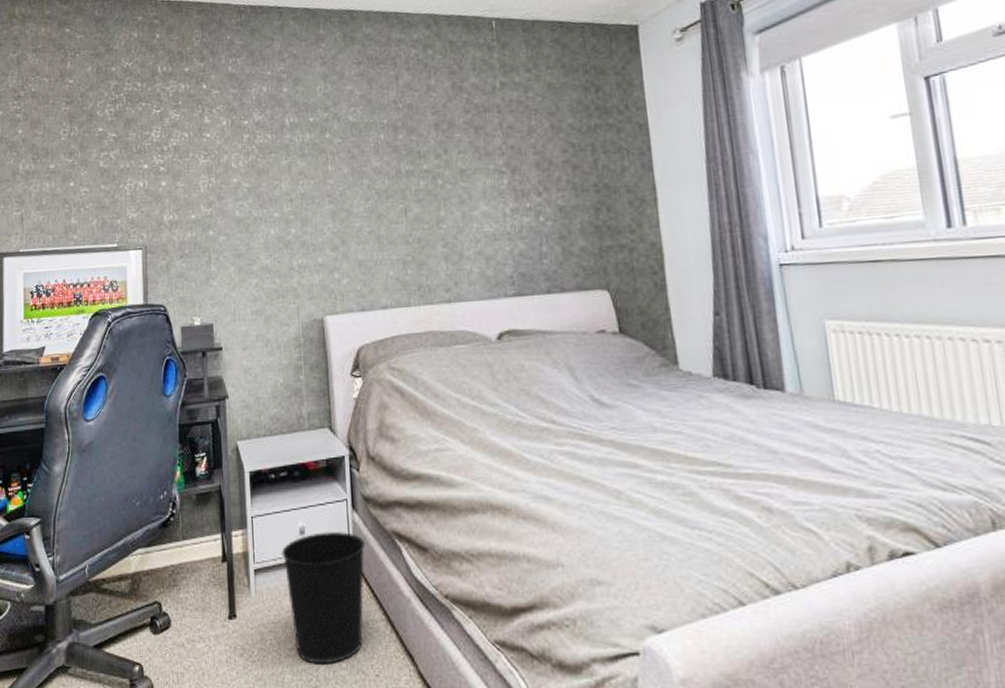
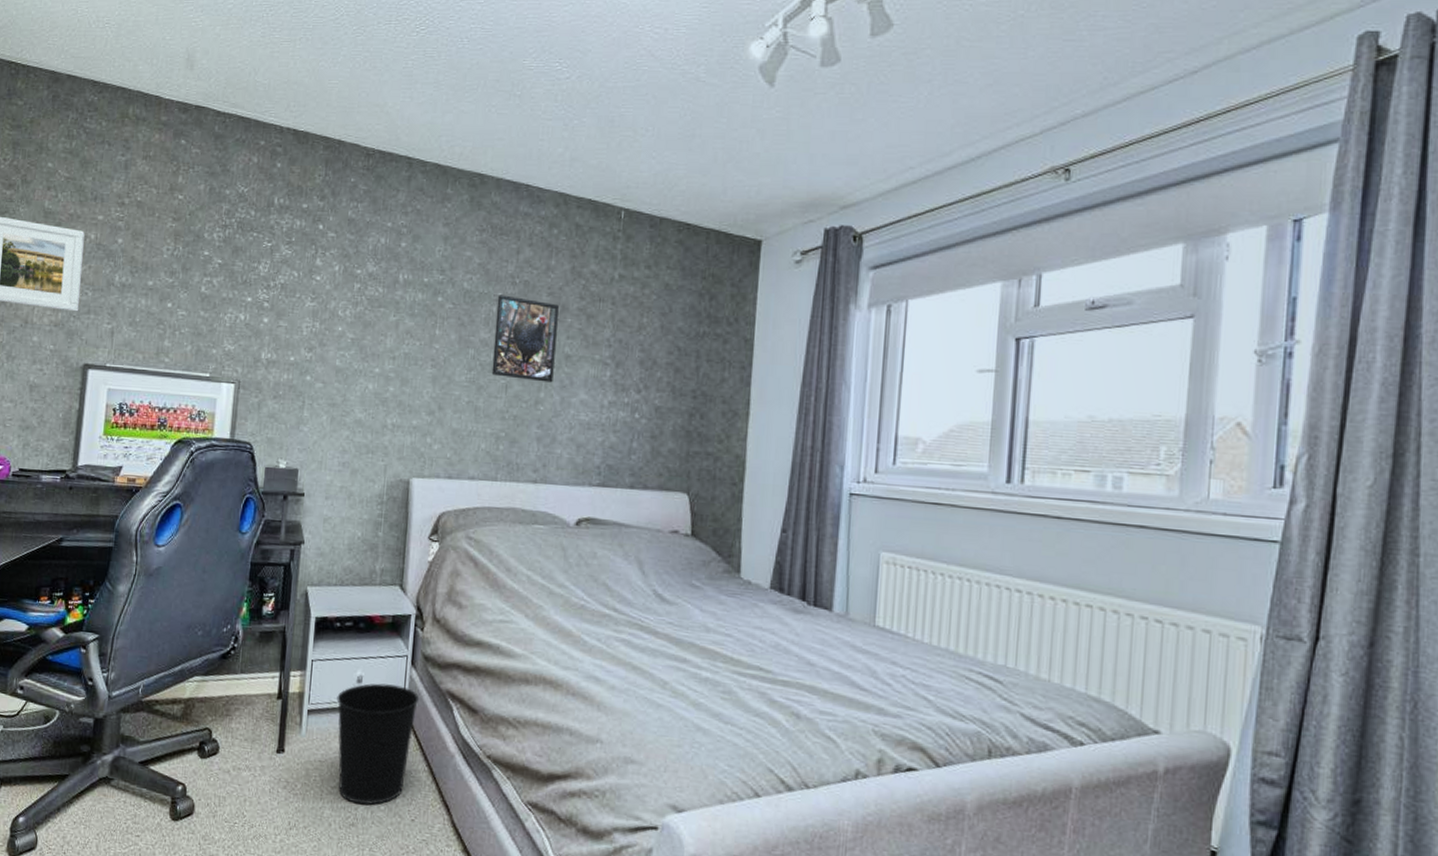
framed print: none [383,121,451,202] -> present [491,295,559,383]

